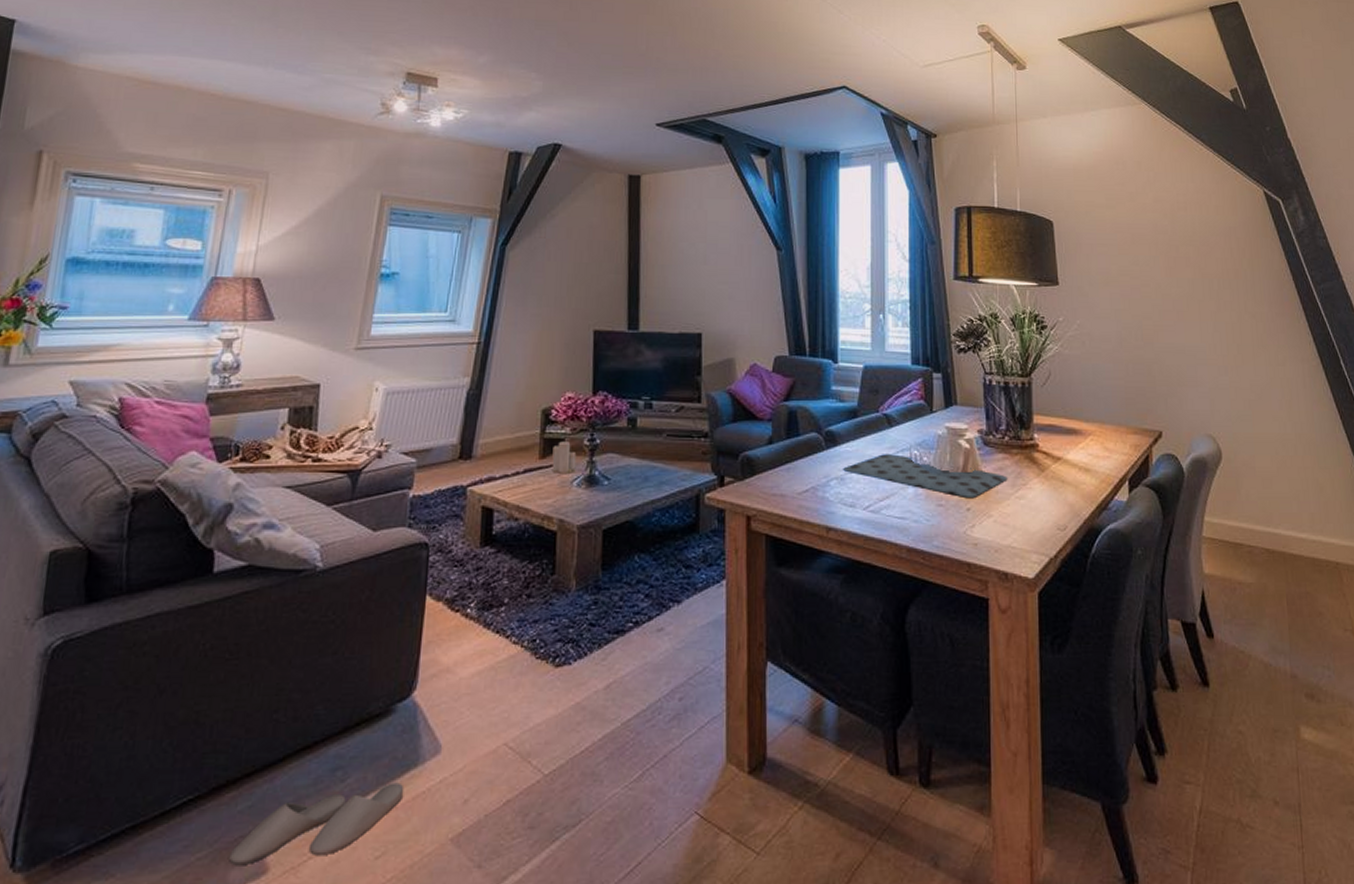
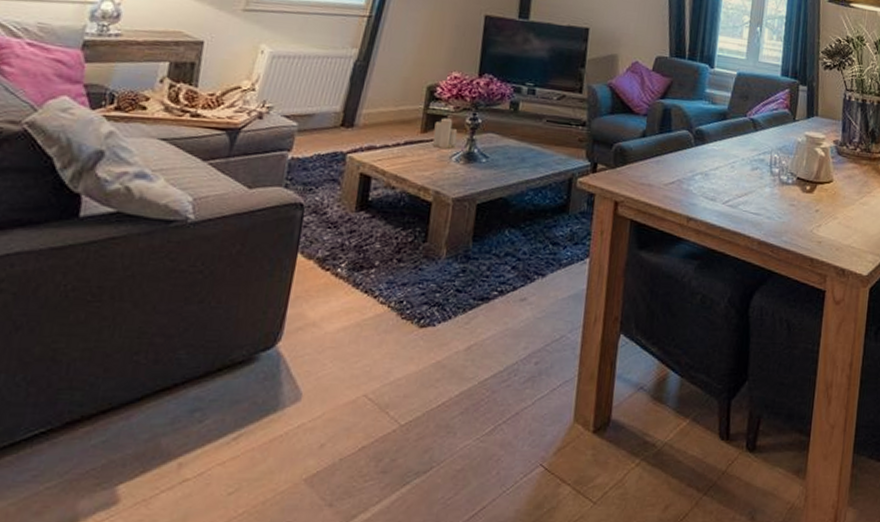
slippers: present [229,782,405,866] -> none [79,425,262,497]
placemat: present [843,454,1008,497] -> none [708,155,855,200]

